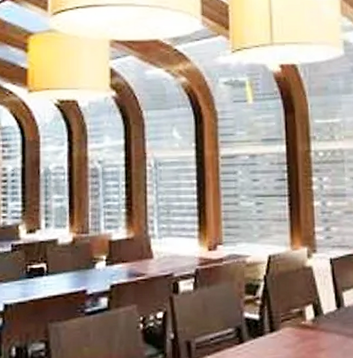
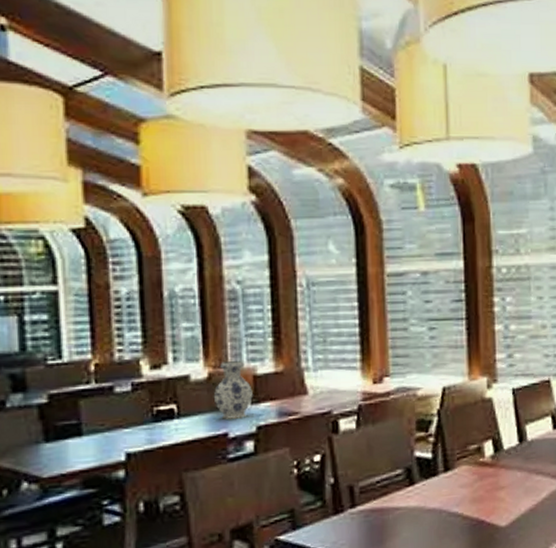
vase: none [76,227,108,278] -> present [213,360,253,419]

